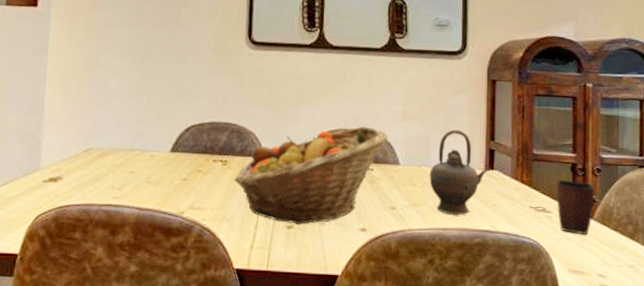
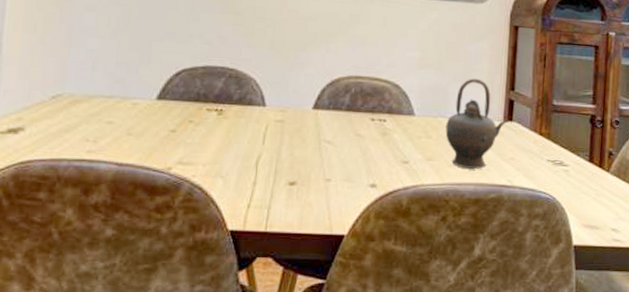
fruit basket: present [234,126,389,225] -> none [231,73,404,181]
mug: present [556,180,595,234] -> none [574,132,613,188]

